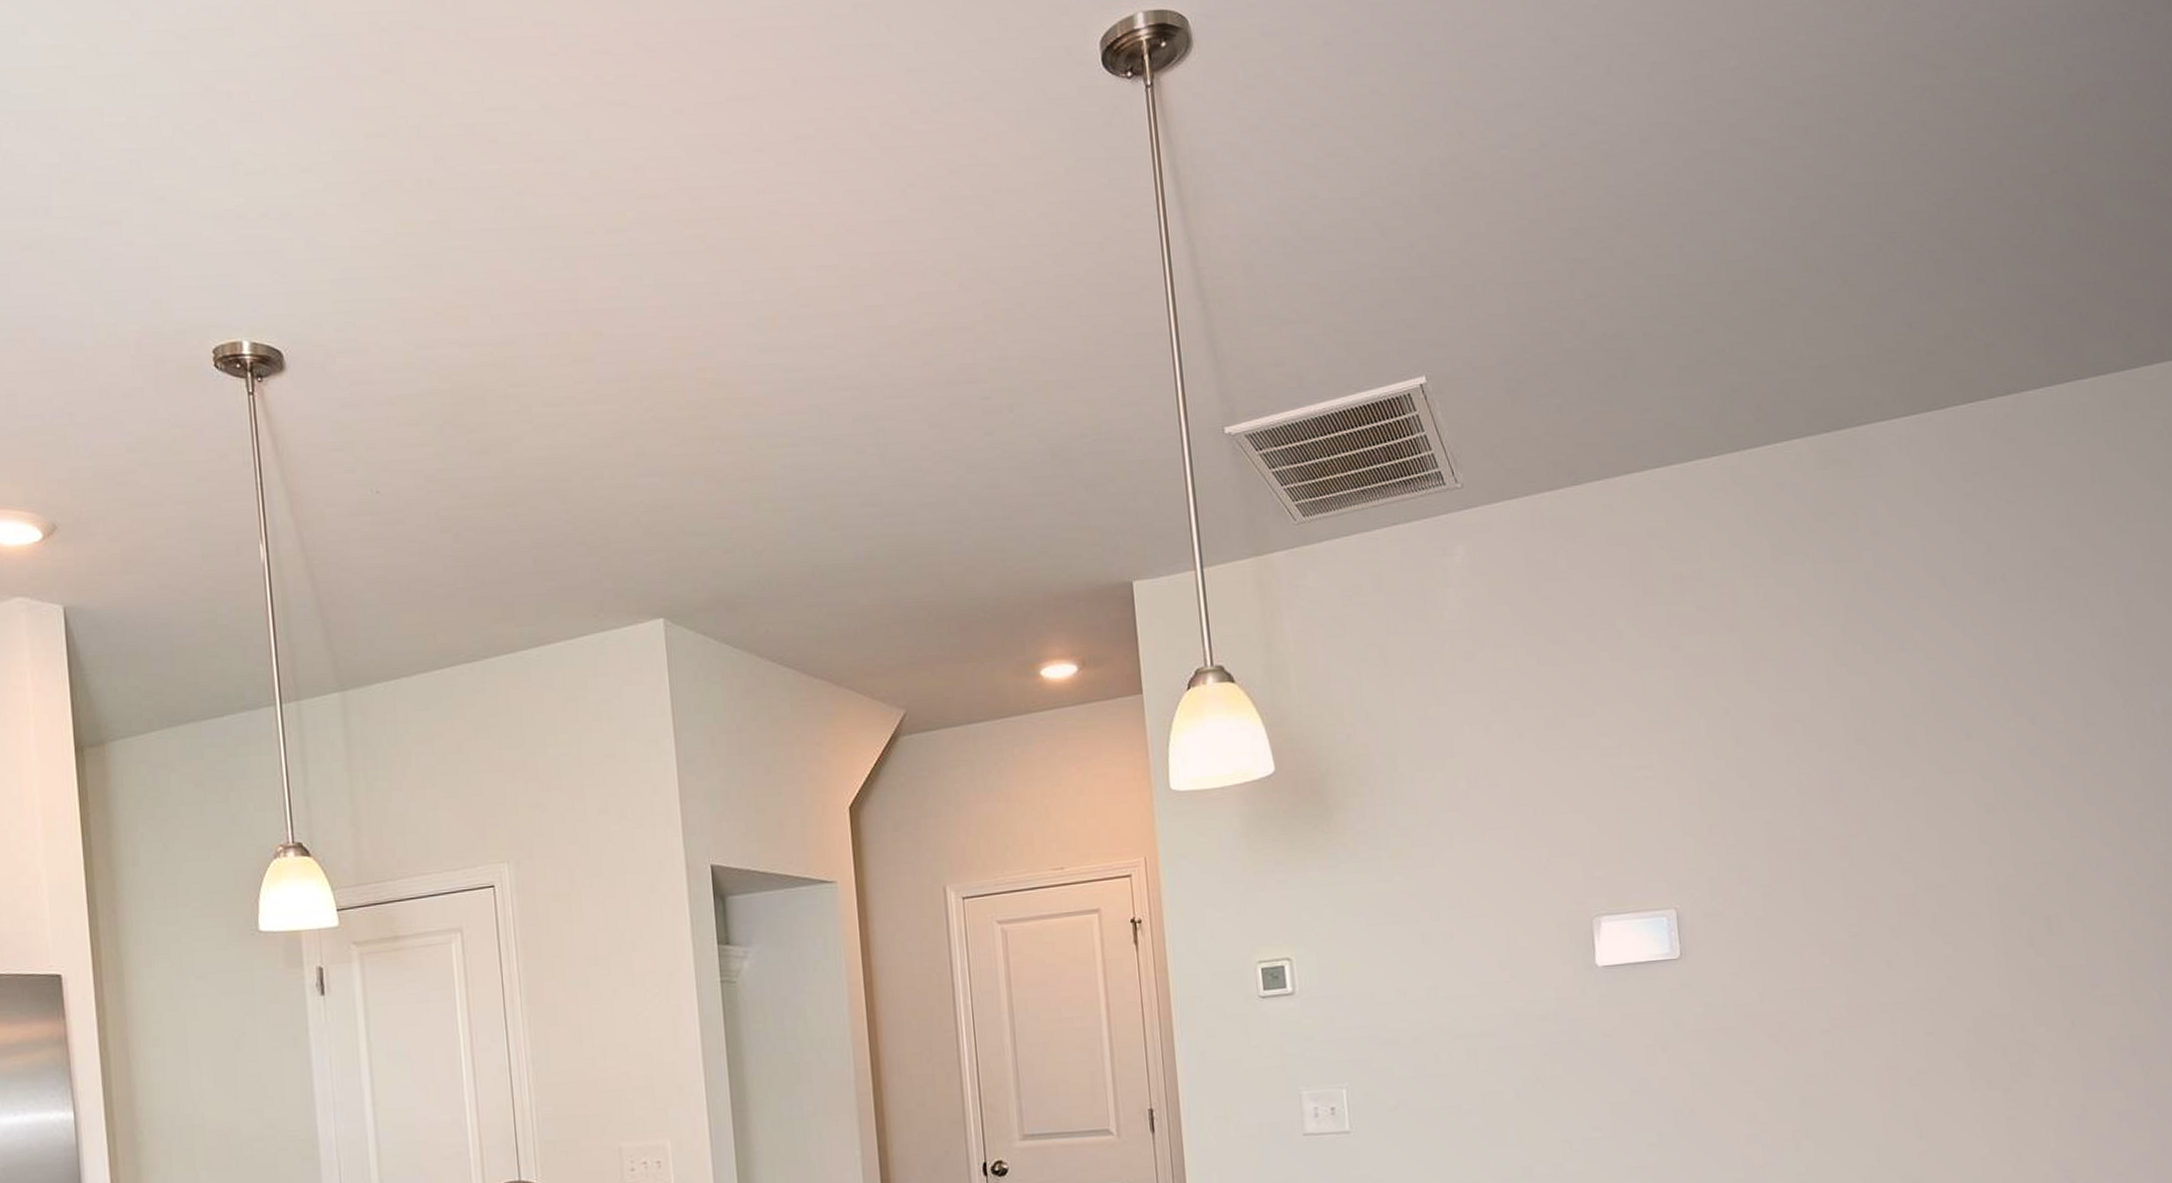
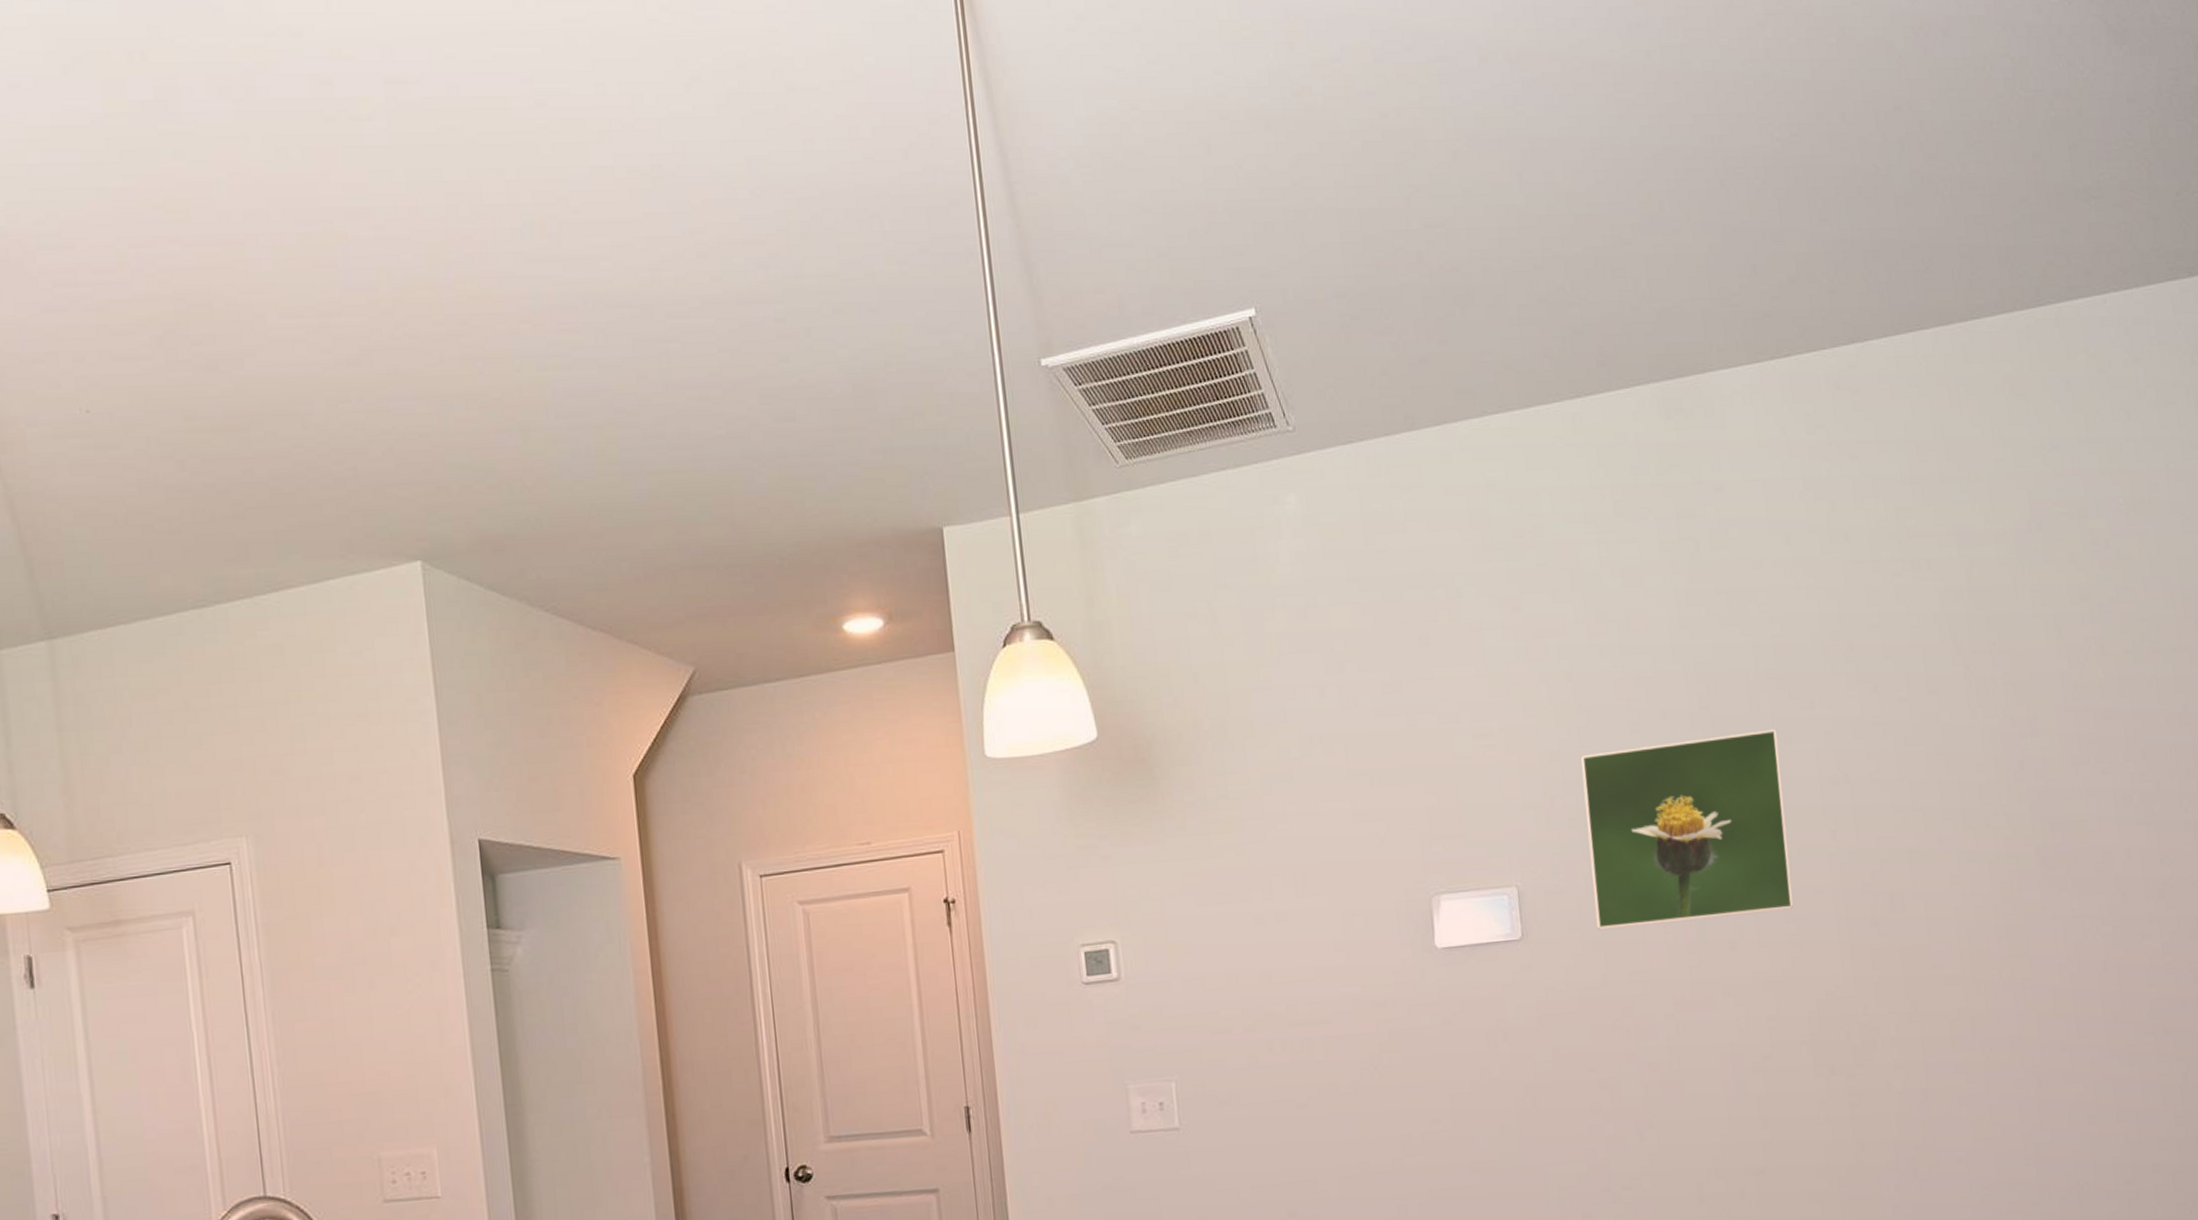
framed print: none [1739,760,1950,949] -> present [1581,729,1793,929]

